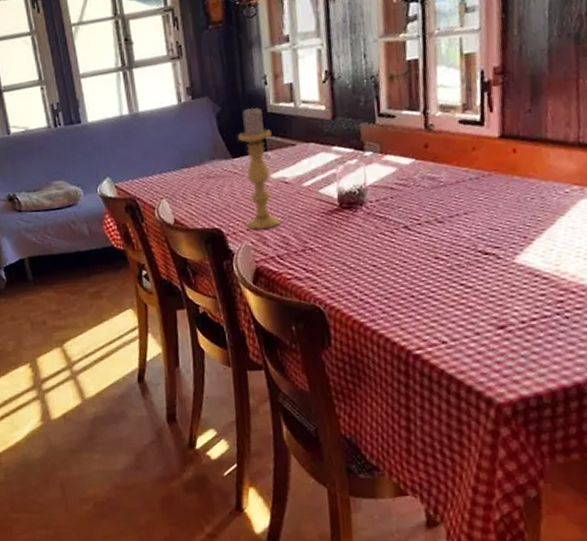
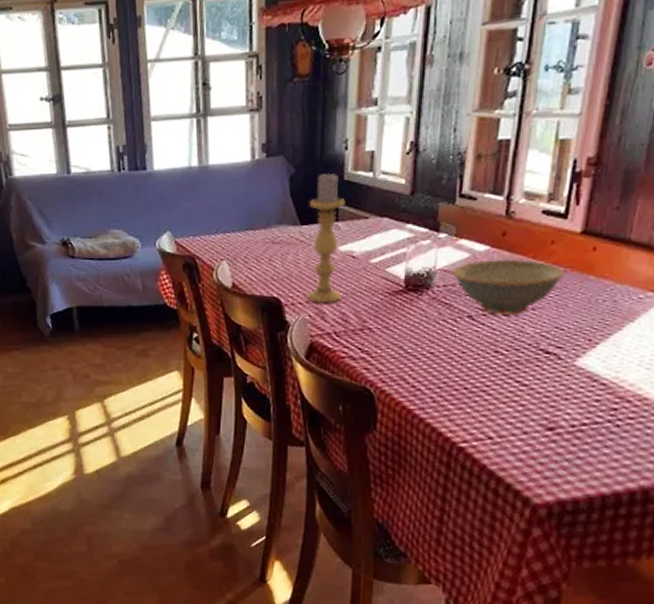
dish: none [382,168,491,223] -> present [452,258,566,315]

